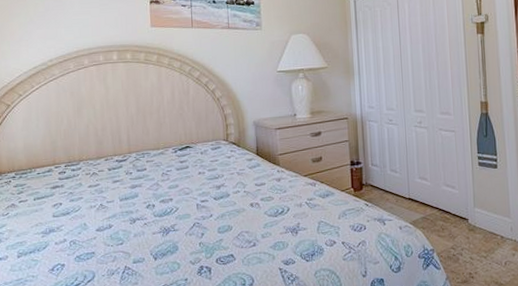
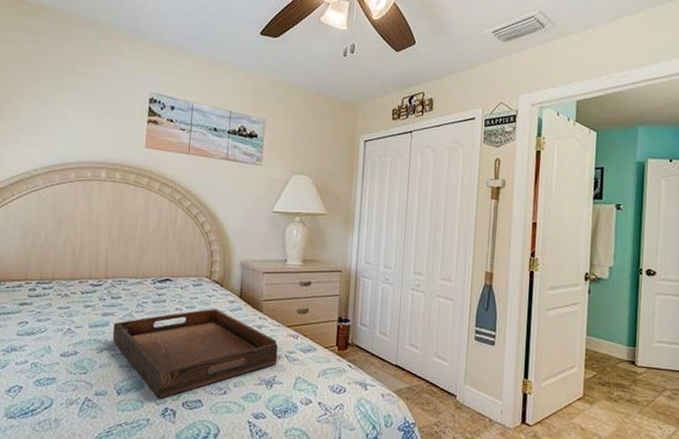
serving tray: none [142,167,299,258] -> present [112,308,278,399]

